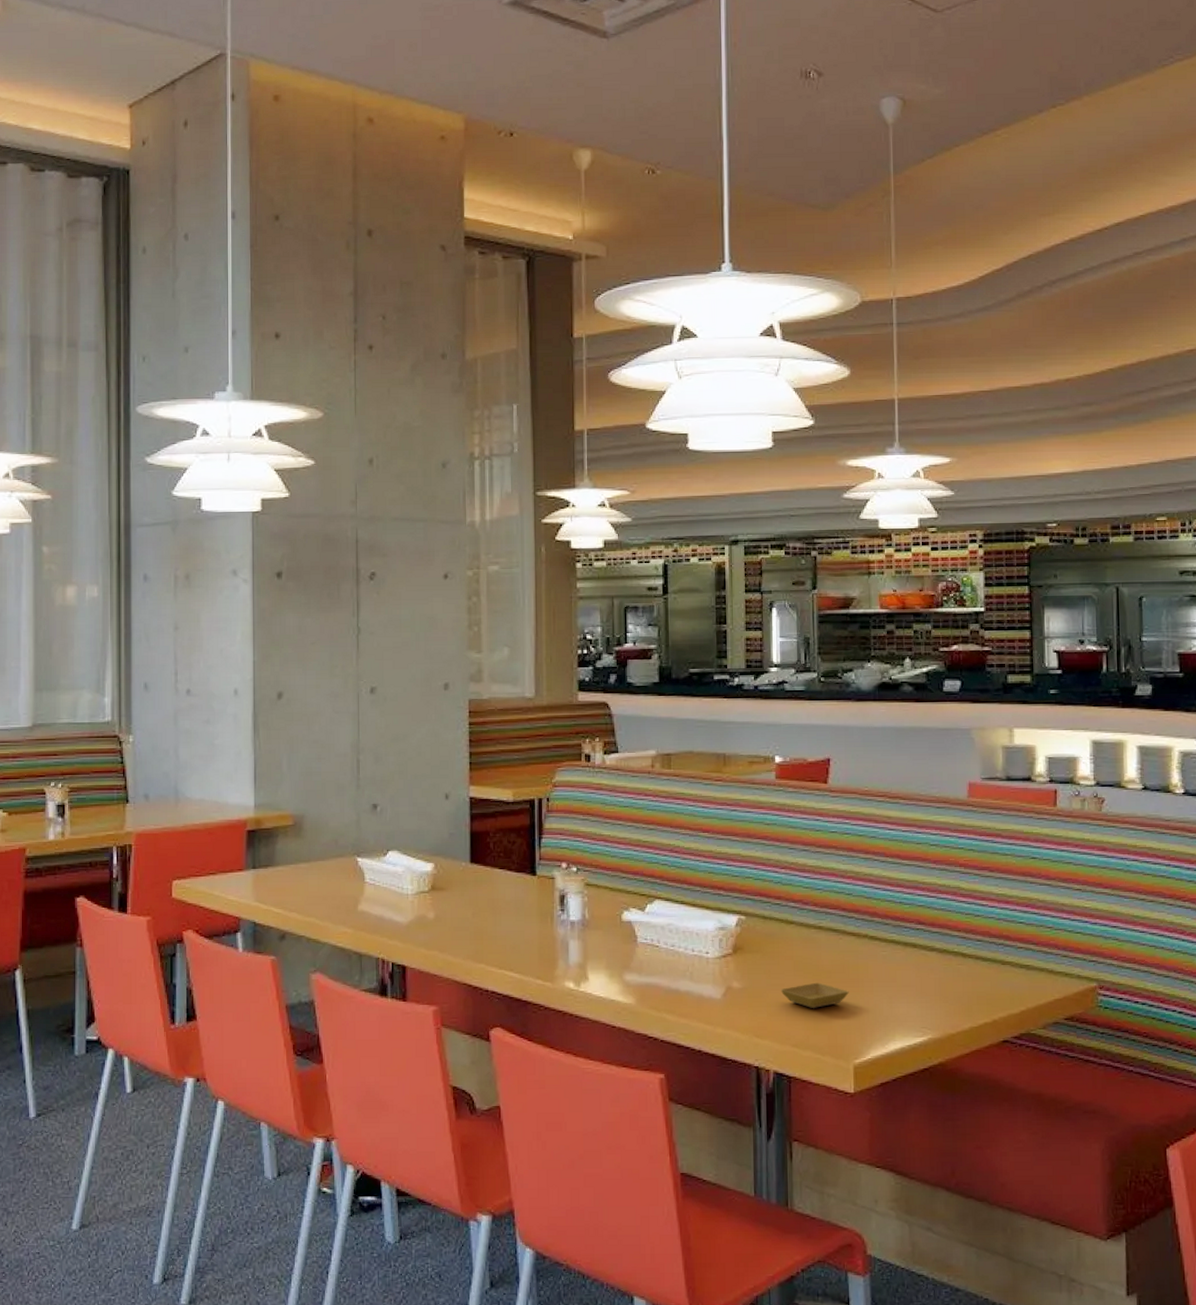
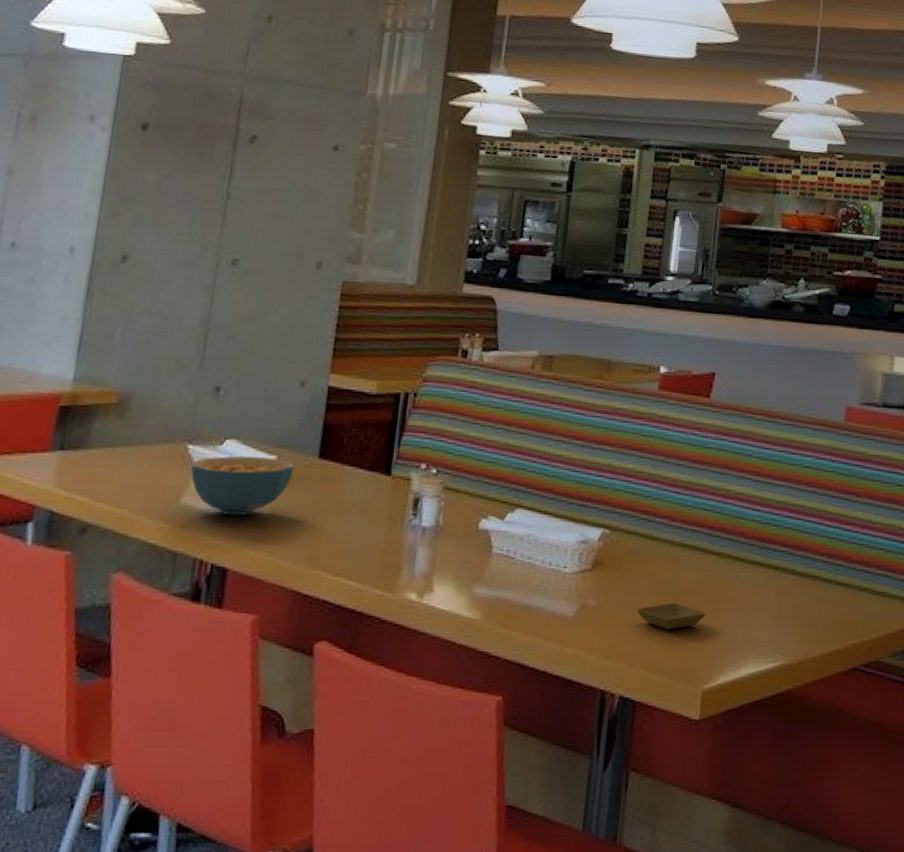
cereal bowl: none [362,865,450,919] -> present [191,455,294,516]

